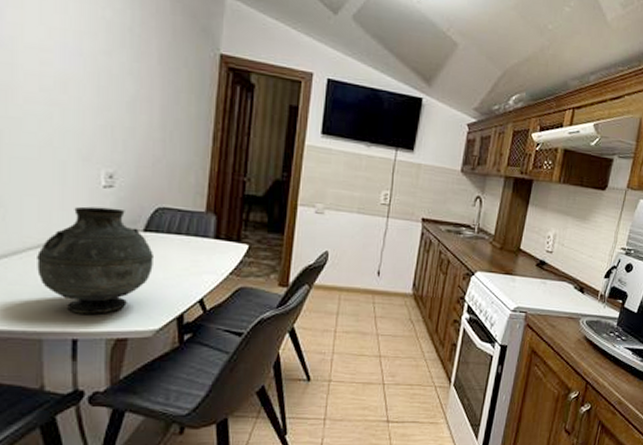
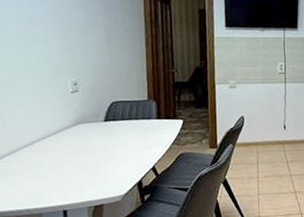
vase: present [37,206,153,314] -> none [30,107,115,191]

